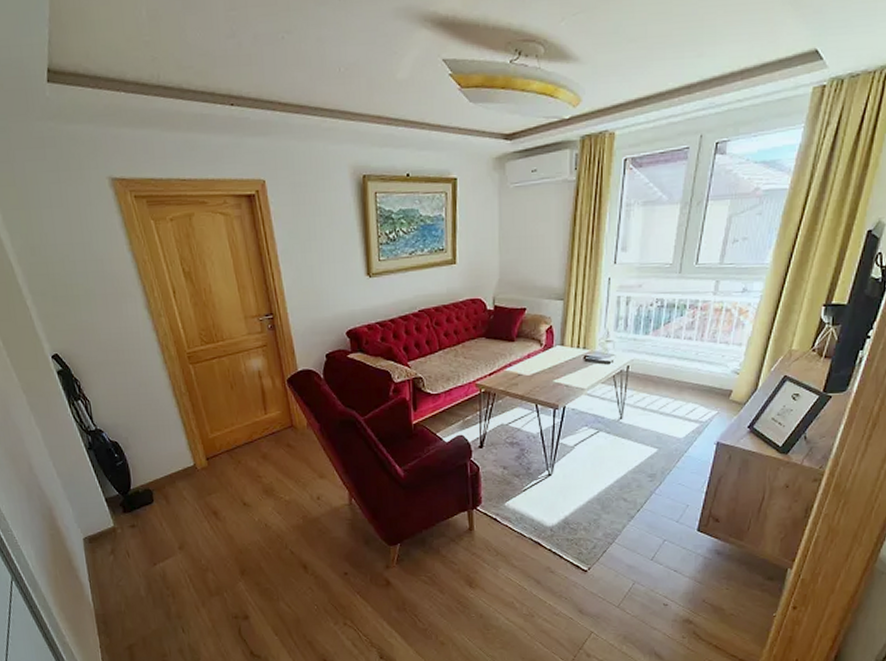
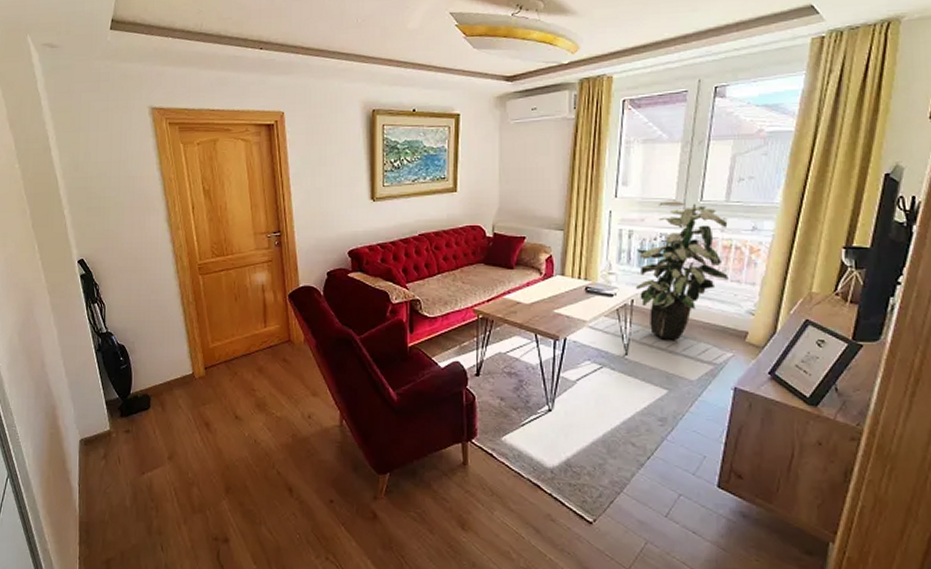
indoor plant: none [631,265,720,402] -> present [635,201,728,340]

